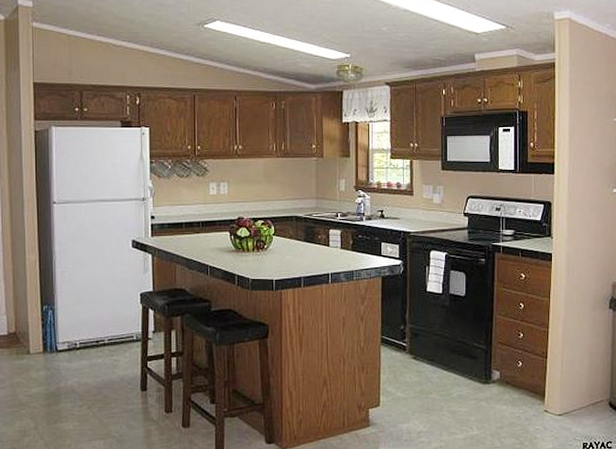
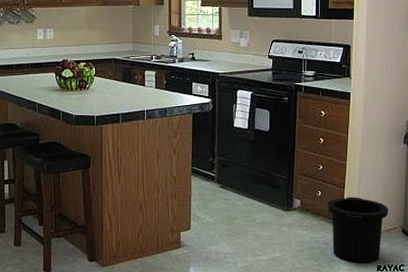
trash can: none [529,367,595,441] -> present [328,197,389,264]

